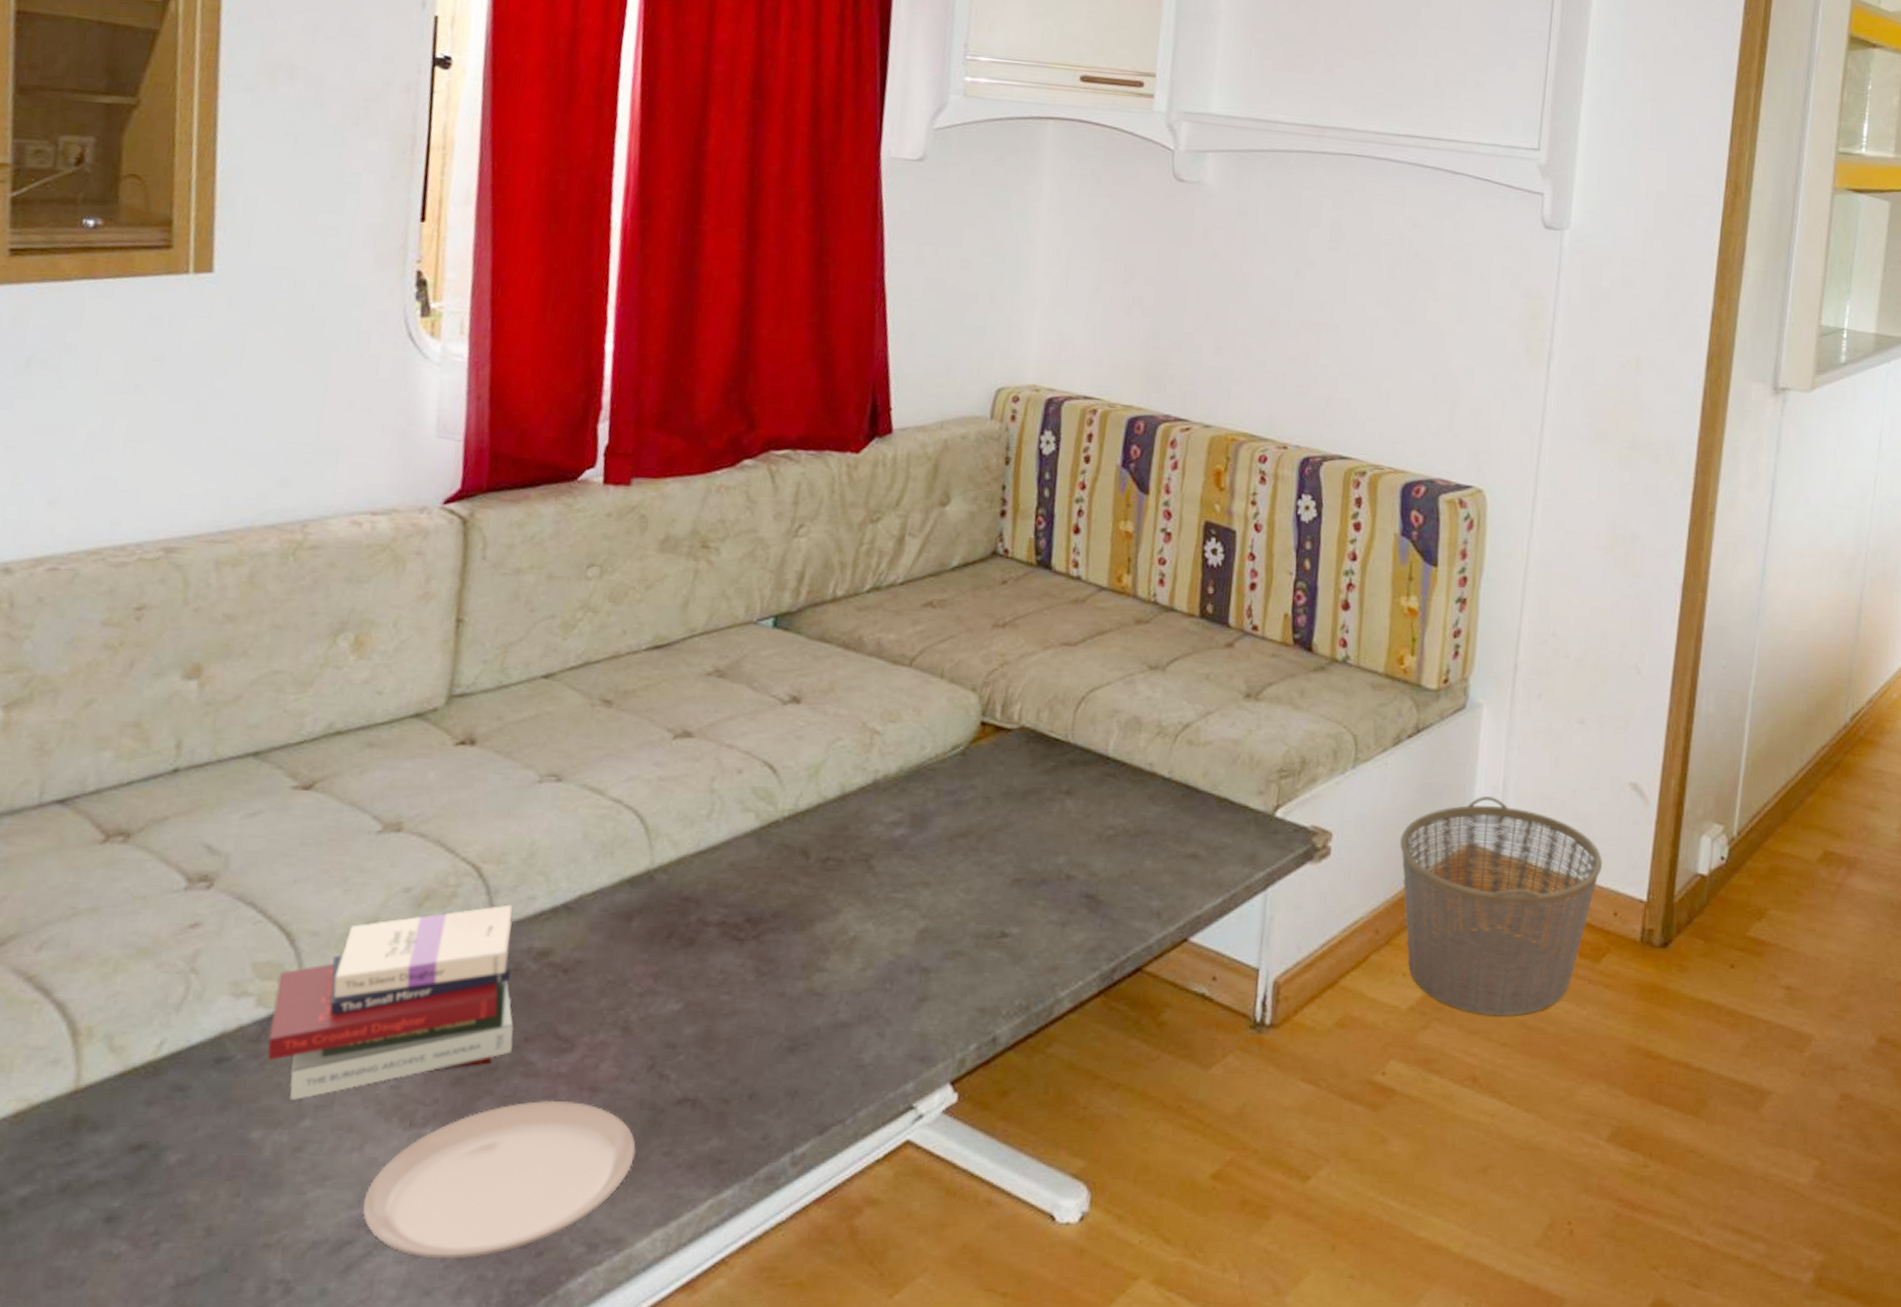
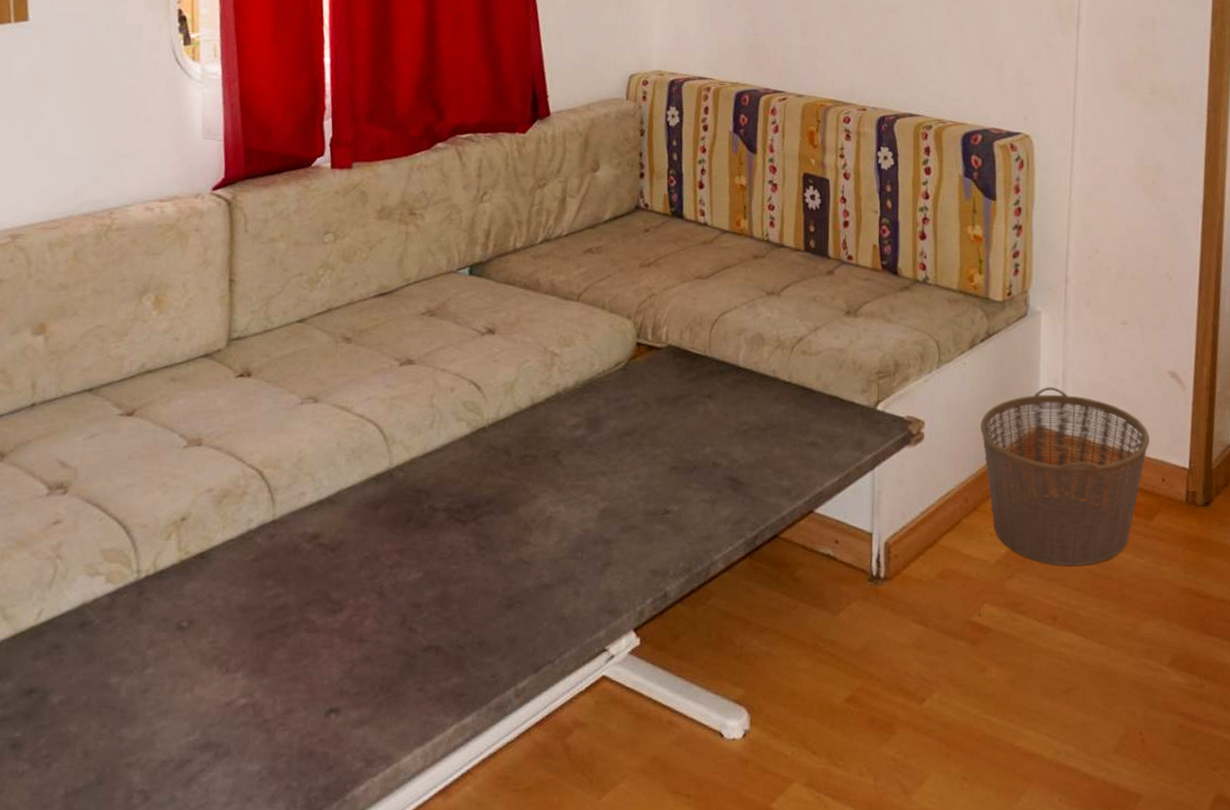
books: present [267,904,514,1100] -> none [117,499,297,653]
plate: present [362,1100,636,1259] -> none [196,649,396,773]

